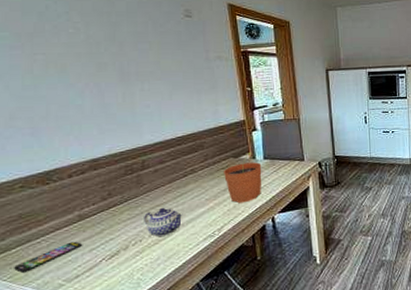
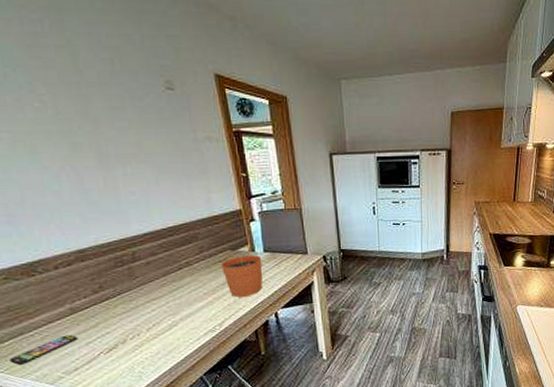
teapot: present [144,207,183,237] -> none [139,301,181,331]

